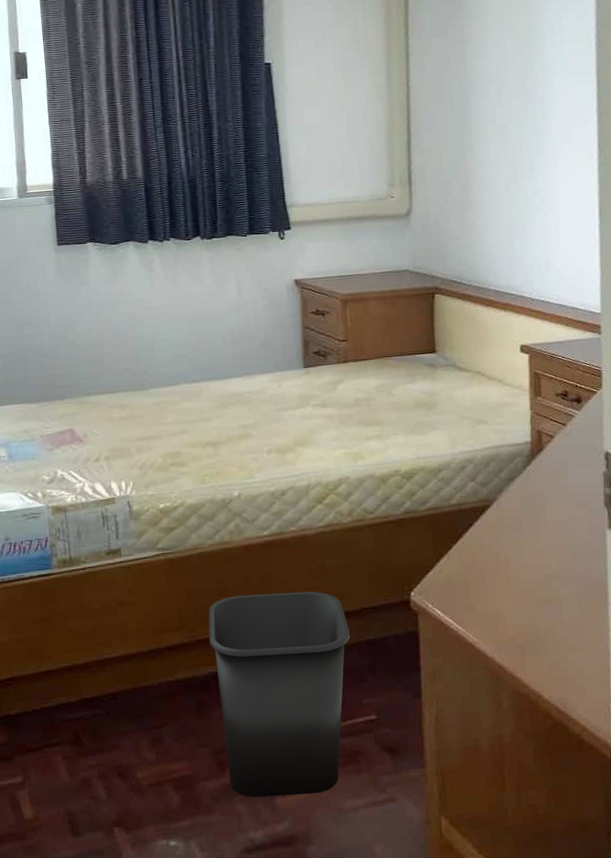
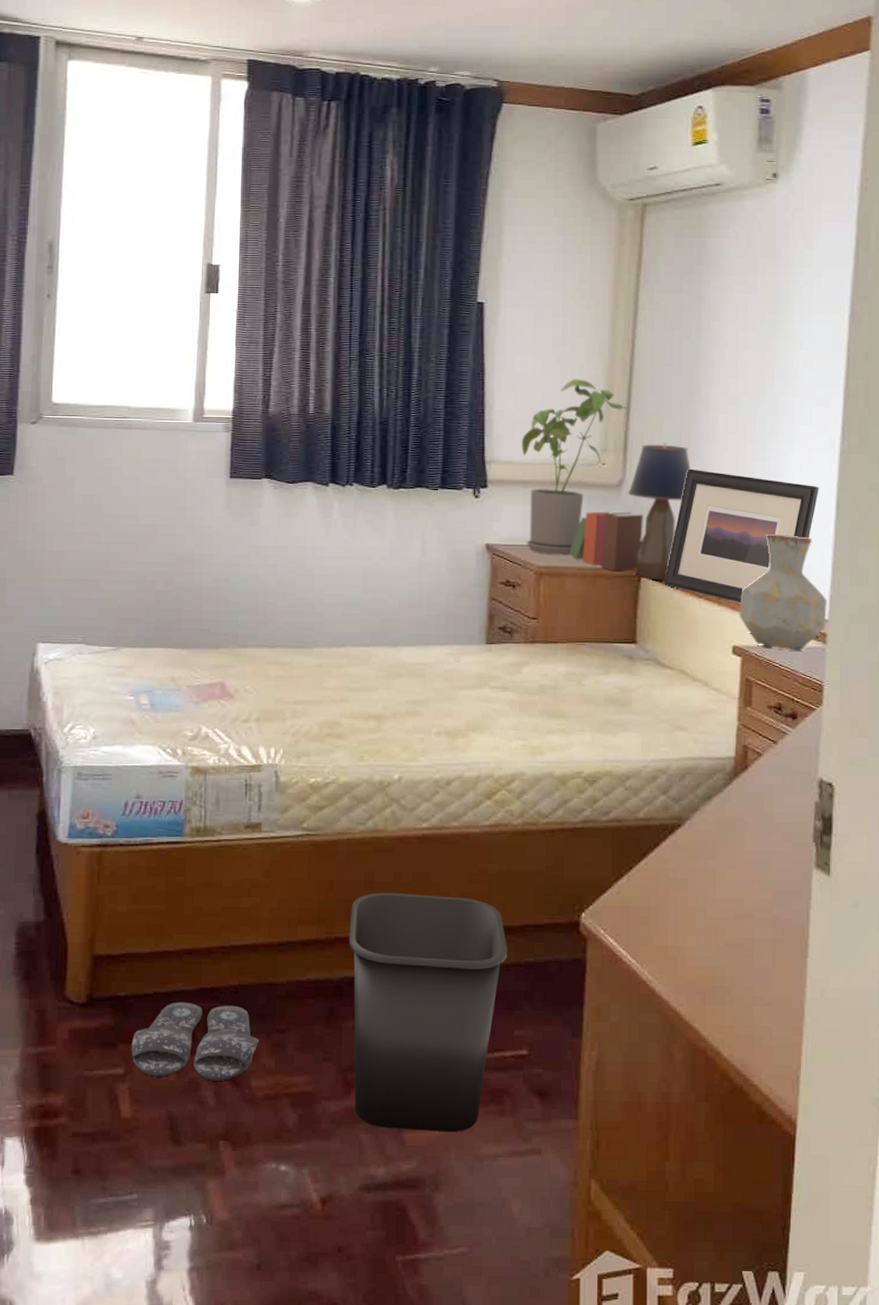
slippers: none [26,710,140,781] -> present [131,1002,260,1081]
house plant: none [317,123,408,283] -> present [521,379,627,555]
books: none [369,237,432,291] -> present [569,511,643,571]
table lamp: none [415,172,469,296] -> present [627,442,691,582]
picture frame: none [455,193,583,307] -> present [664,468,819,603]
vase: none [523,242,599,344] -> present [740,533,827,651]

